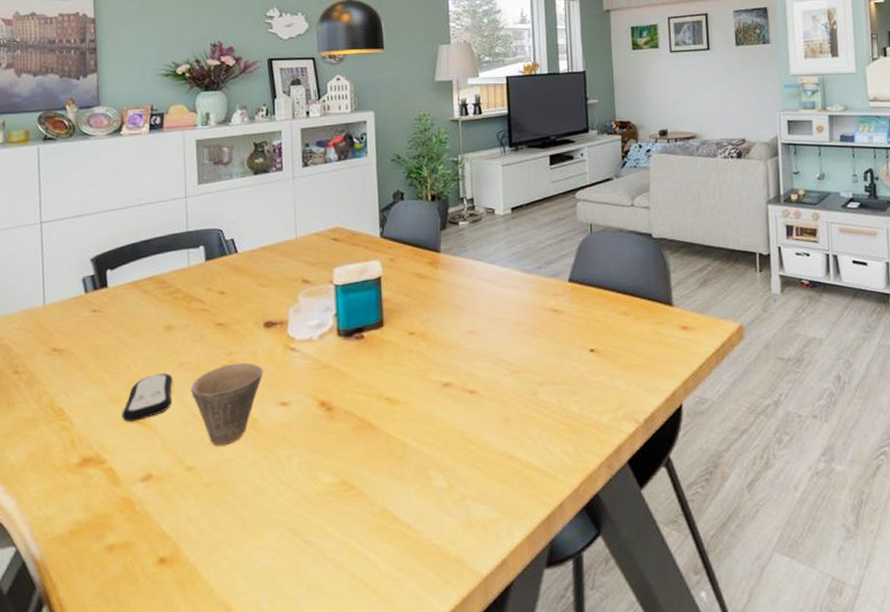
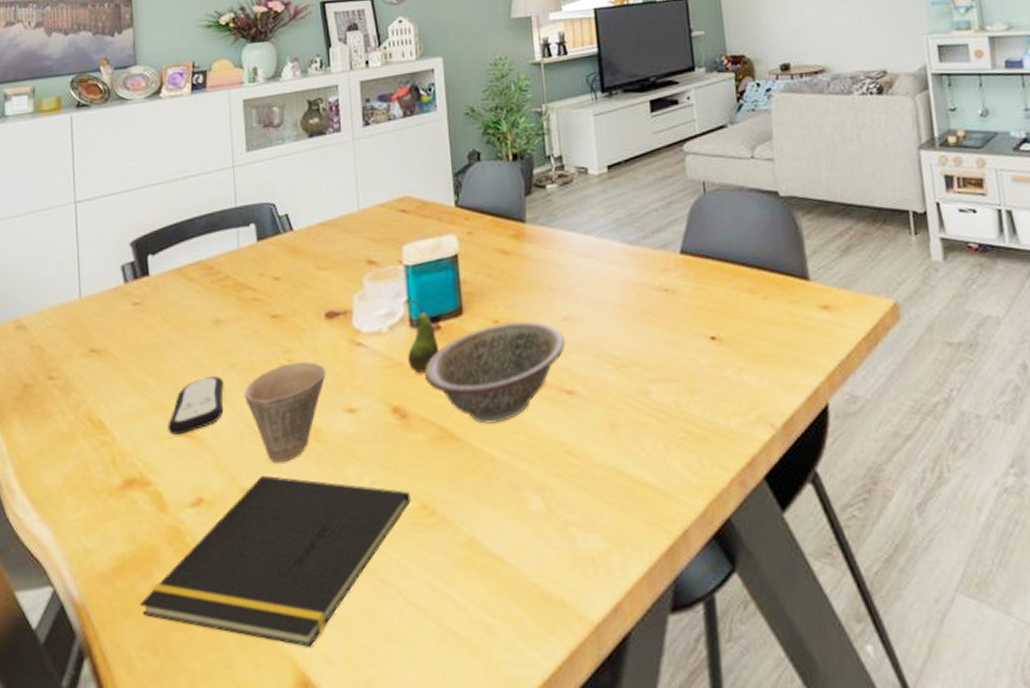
notepad: none [93,456,333,596] -> present [139,475,411,647]
fruit: none [335,313,361,374] -> present [408,300,438,373]
decorative bowl: none [348,333,469,417] -> present [424,320,565,424]

